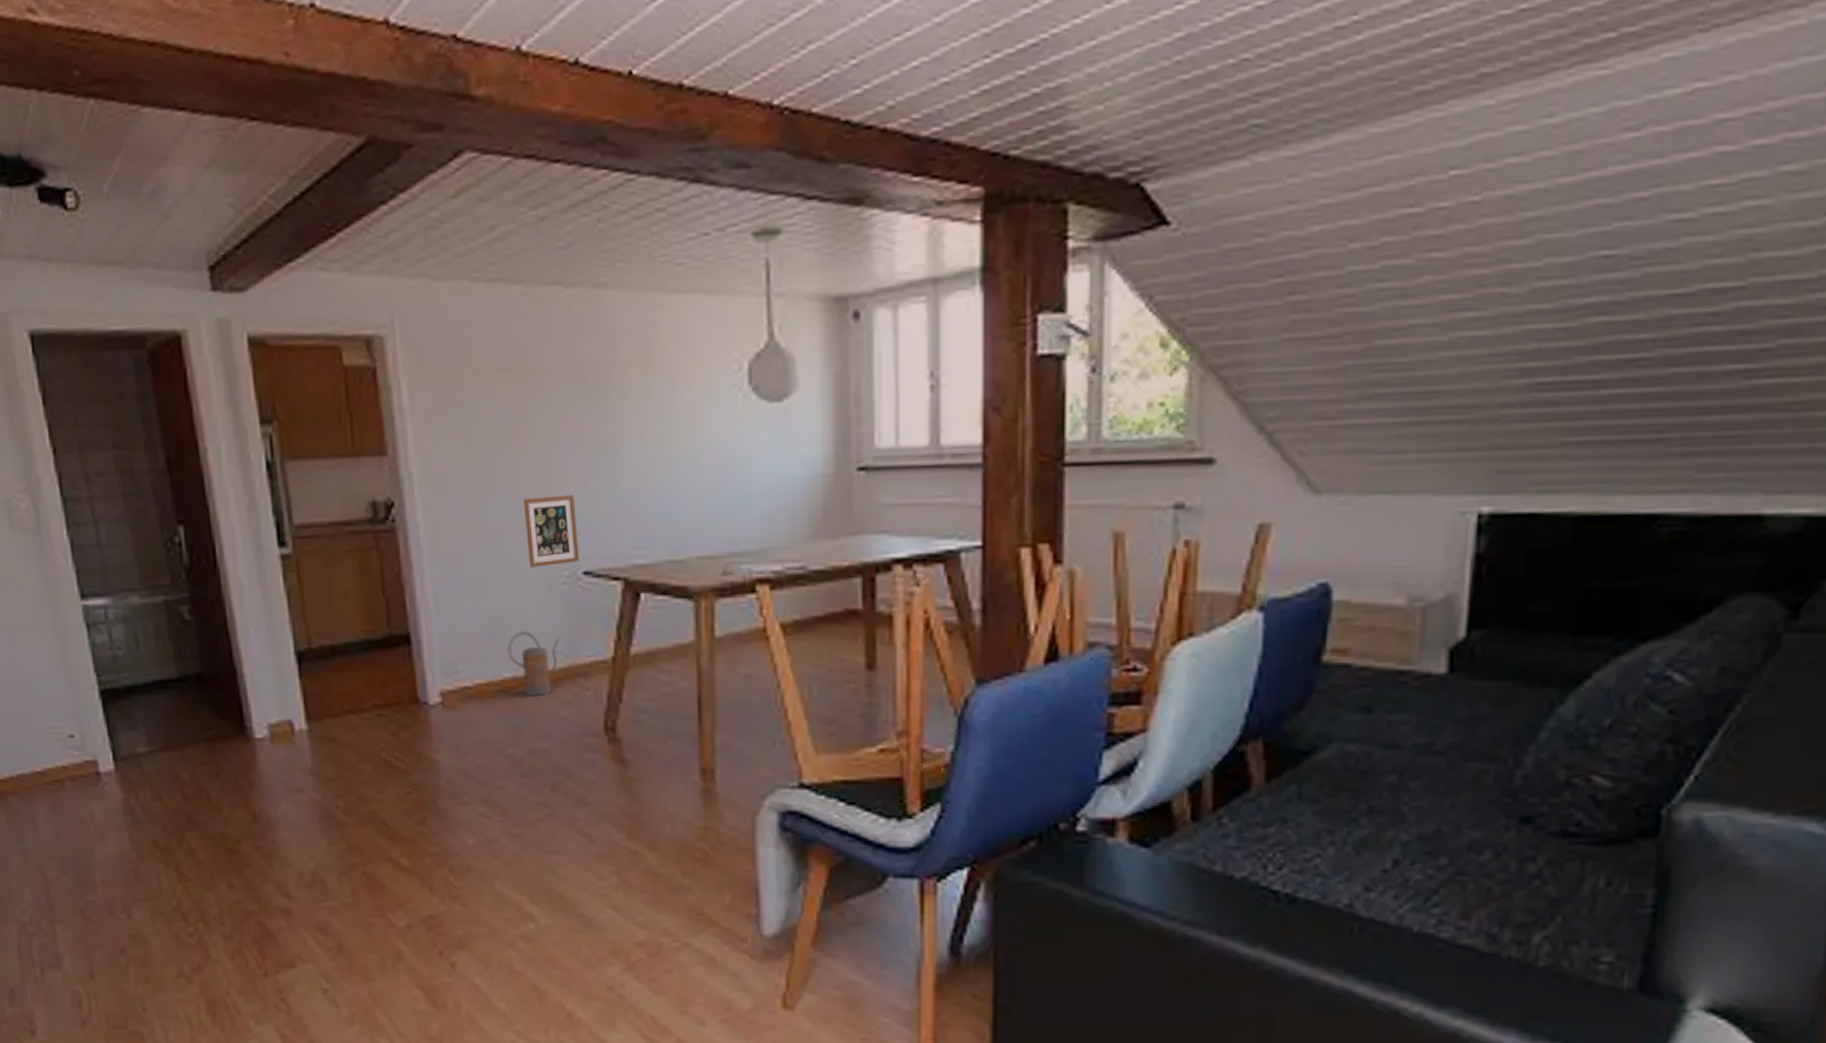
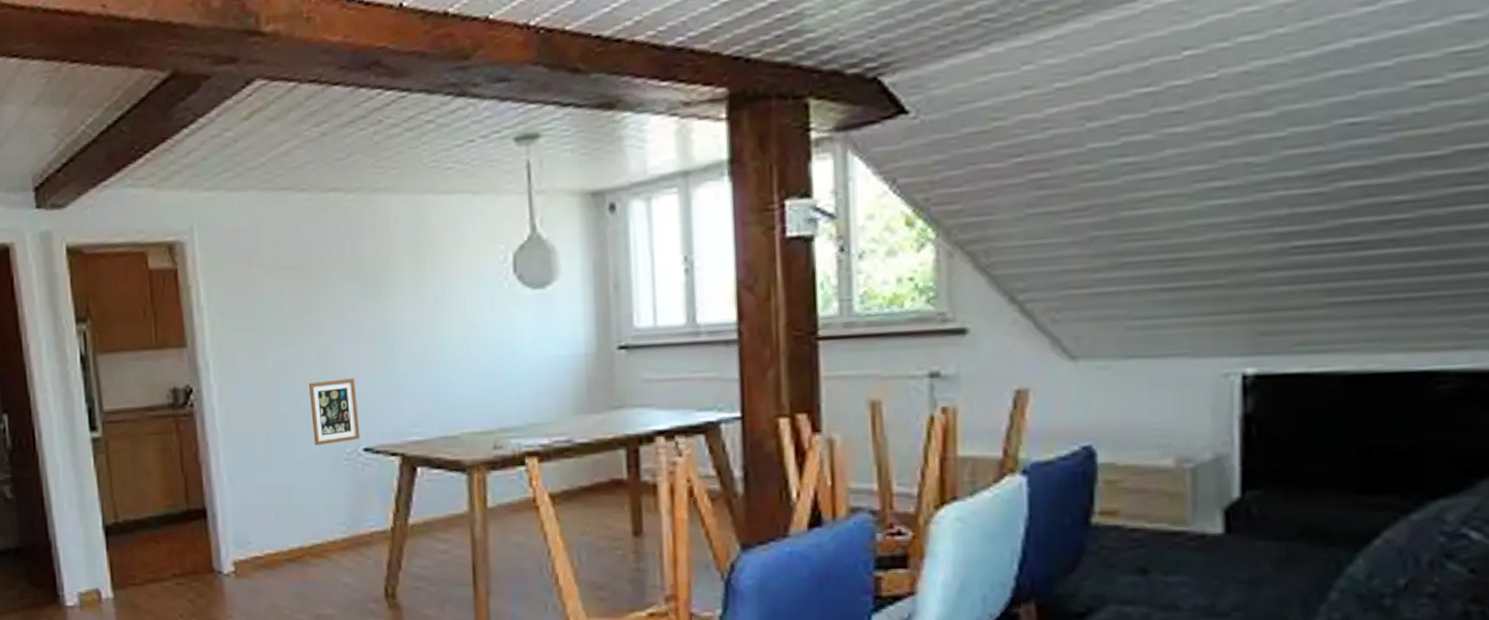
watering can: present [507,631,560,697] -> none [294,504,343,566]

